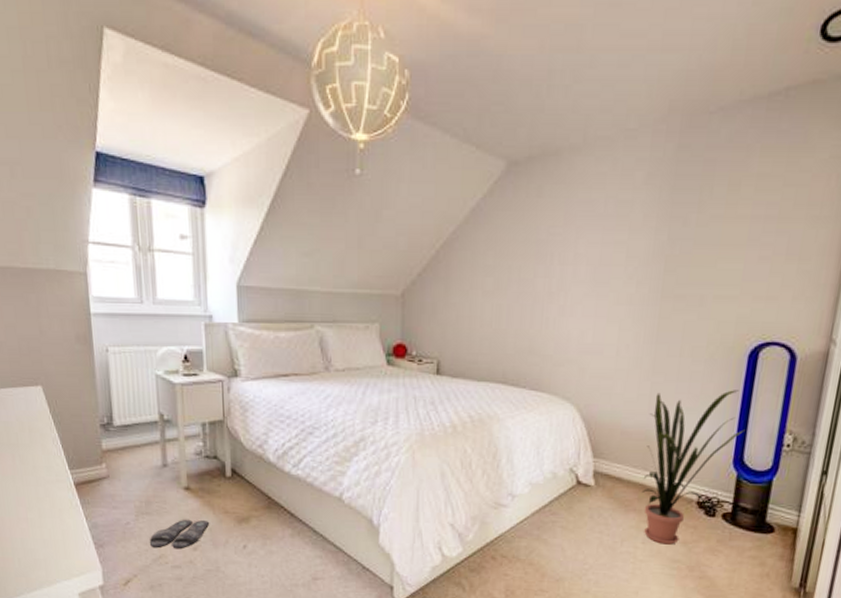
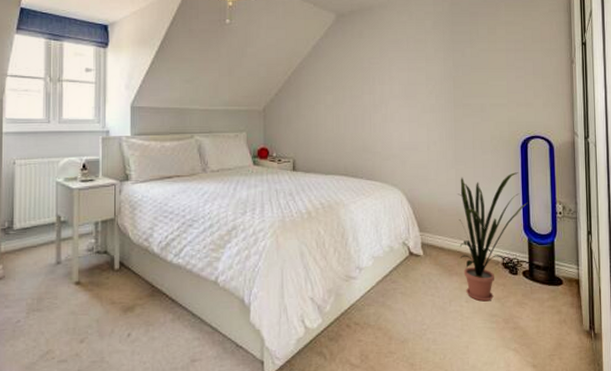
slippers: present [150,519,209,549] -> none [39,312,96,343]

